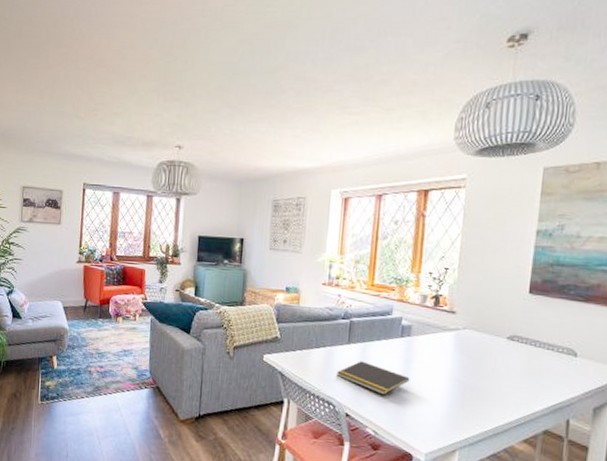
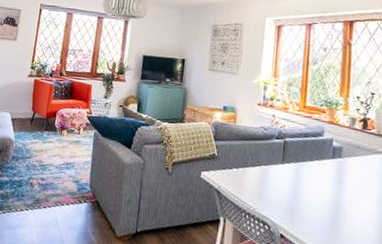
notepad: present [337,361,410,395] -> none [271,181,342,217]

